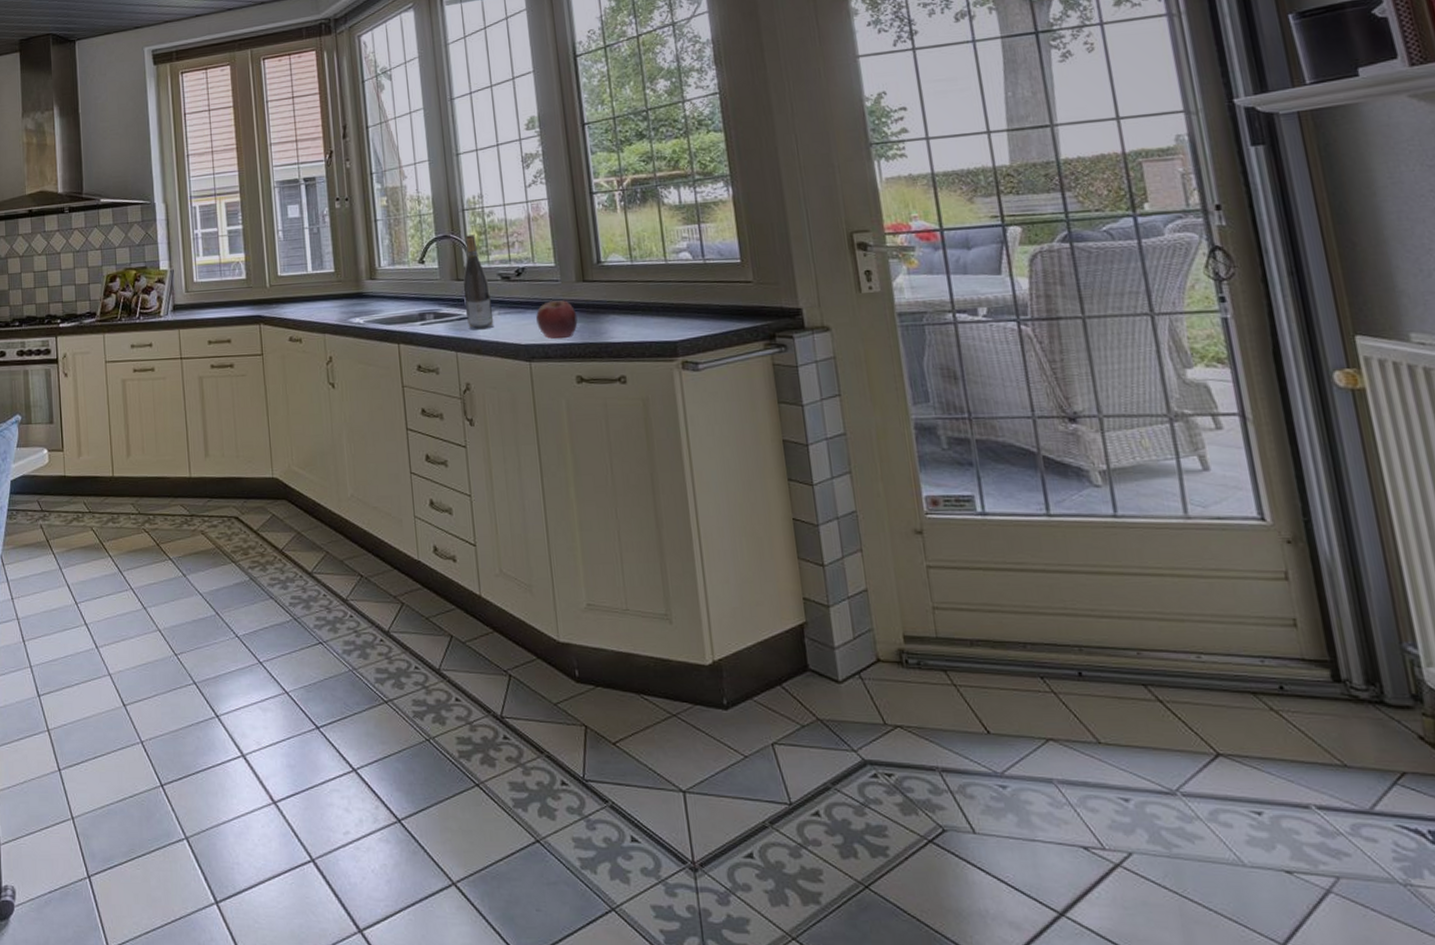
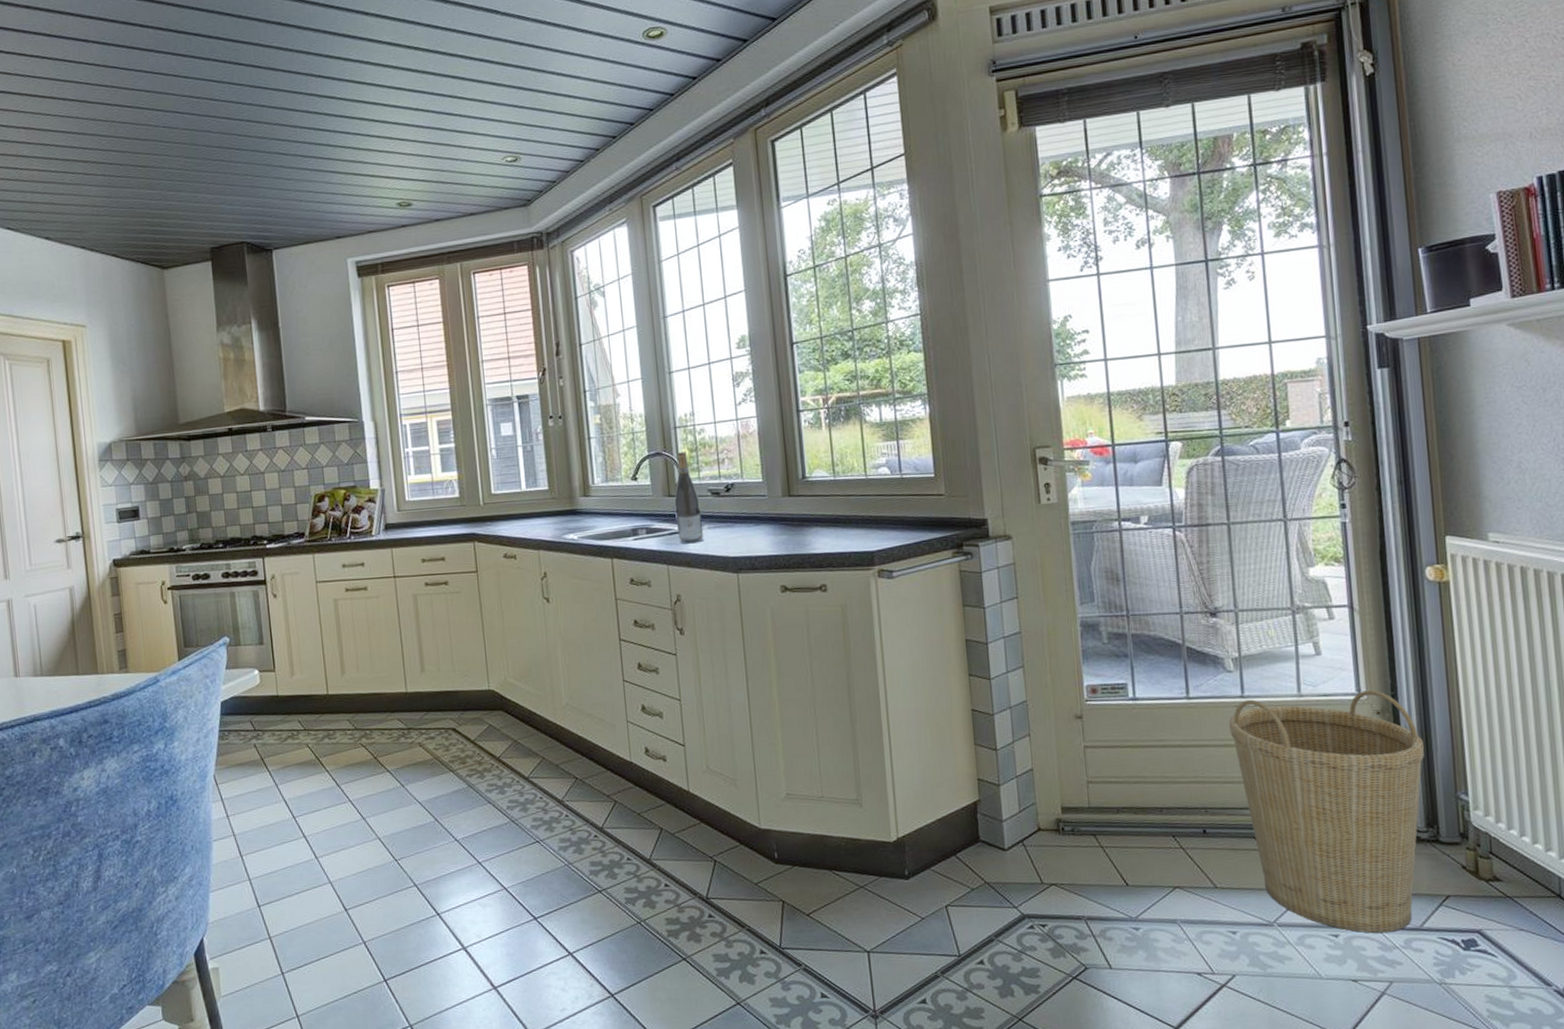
fruit: present [535,300,578,339] -> none [743,514,783,552]
basket: none [1101,514,1359,815] -> present [1229,690,1424,933]

